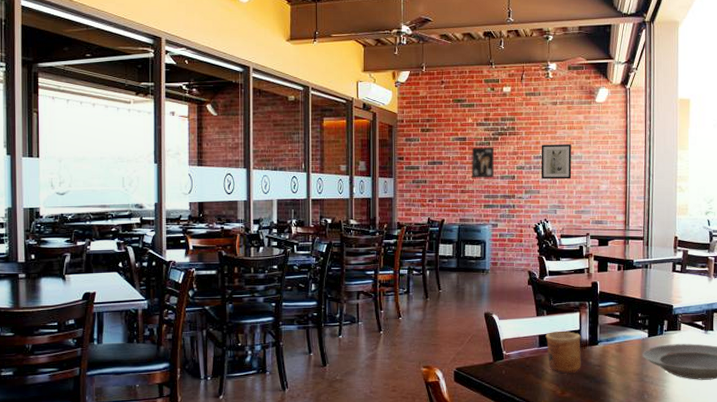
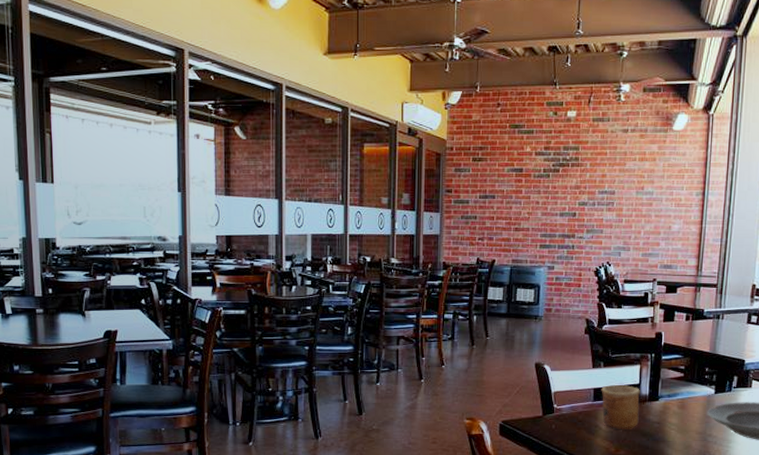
wall art: present [471,146,495,179] -> none [527,179,555,216]
wall art: present [541,144,572,180] -> none [606,178,642,218]

